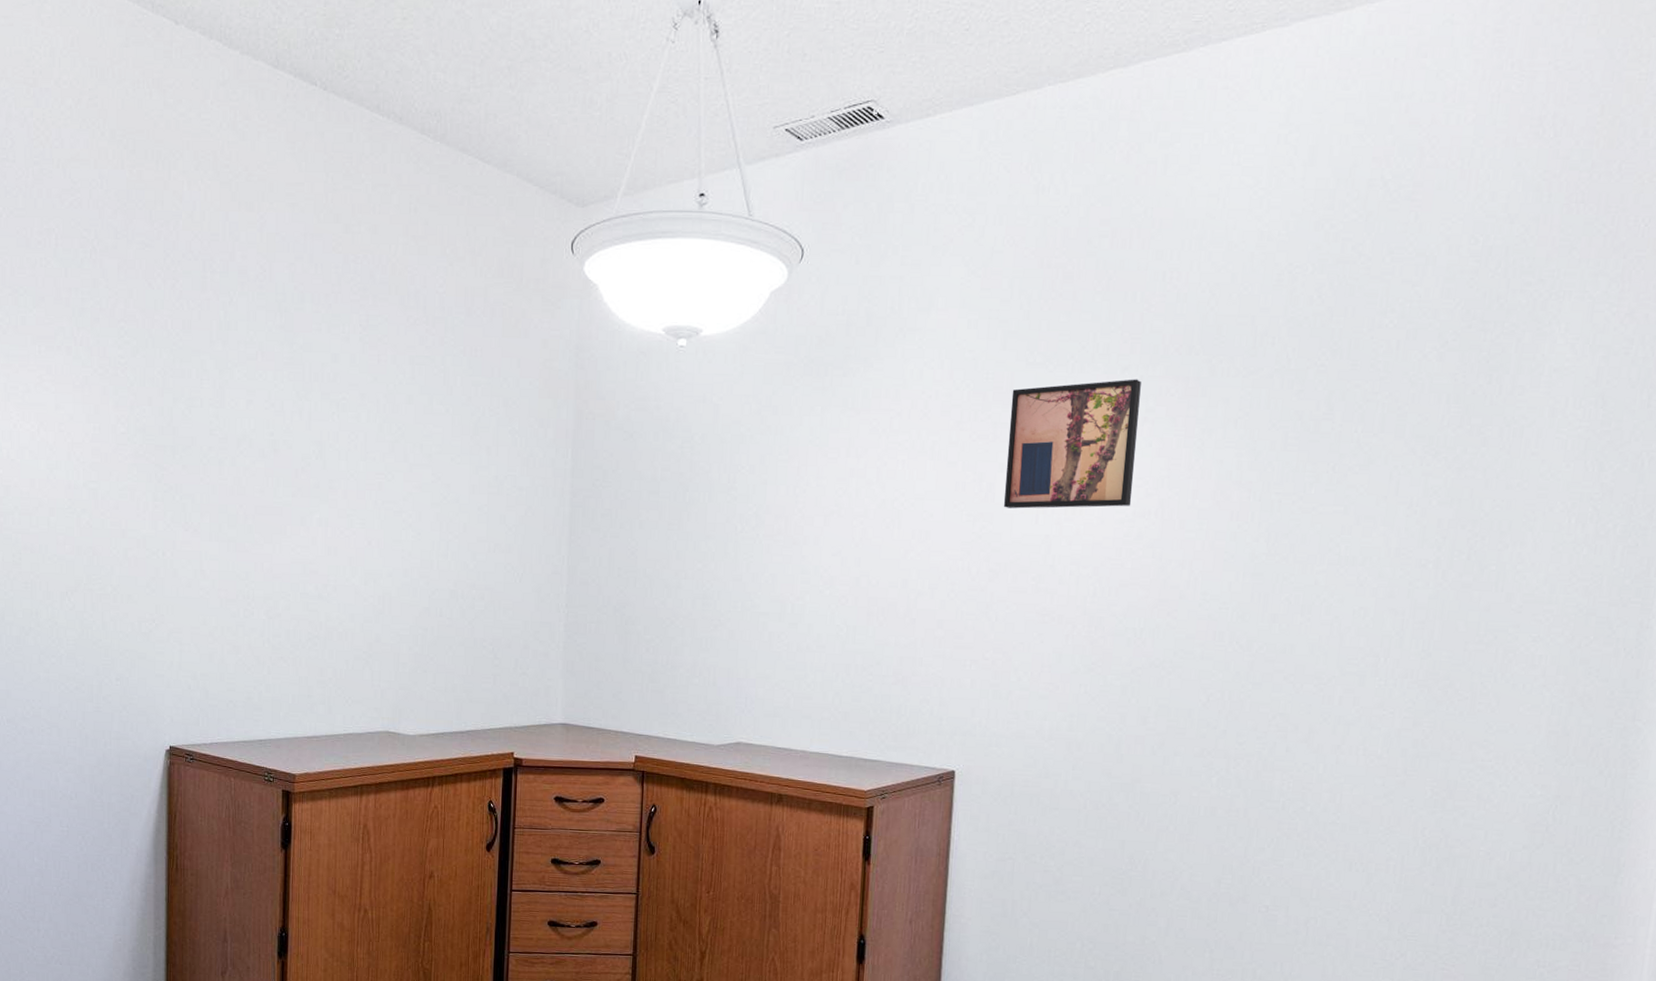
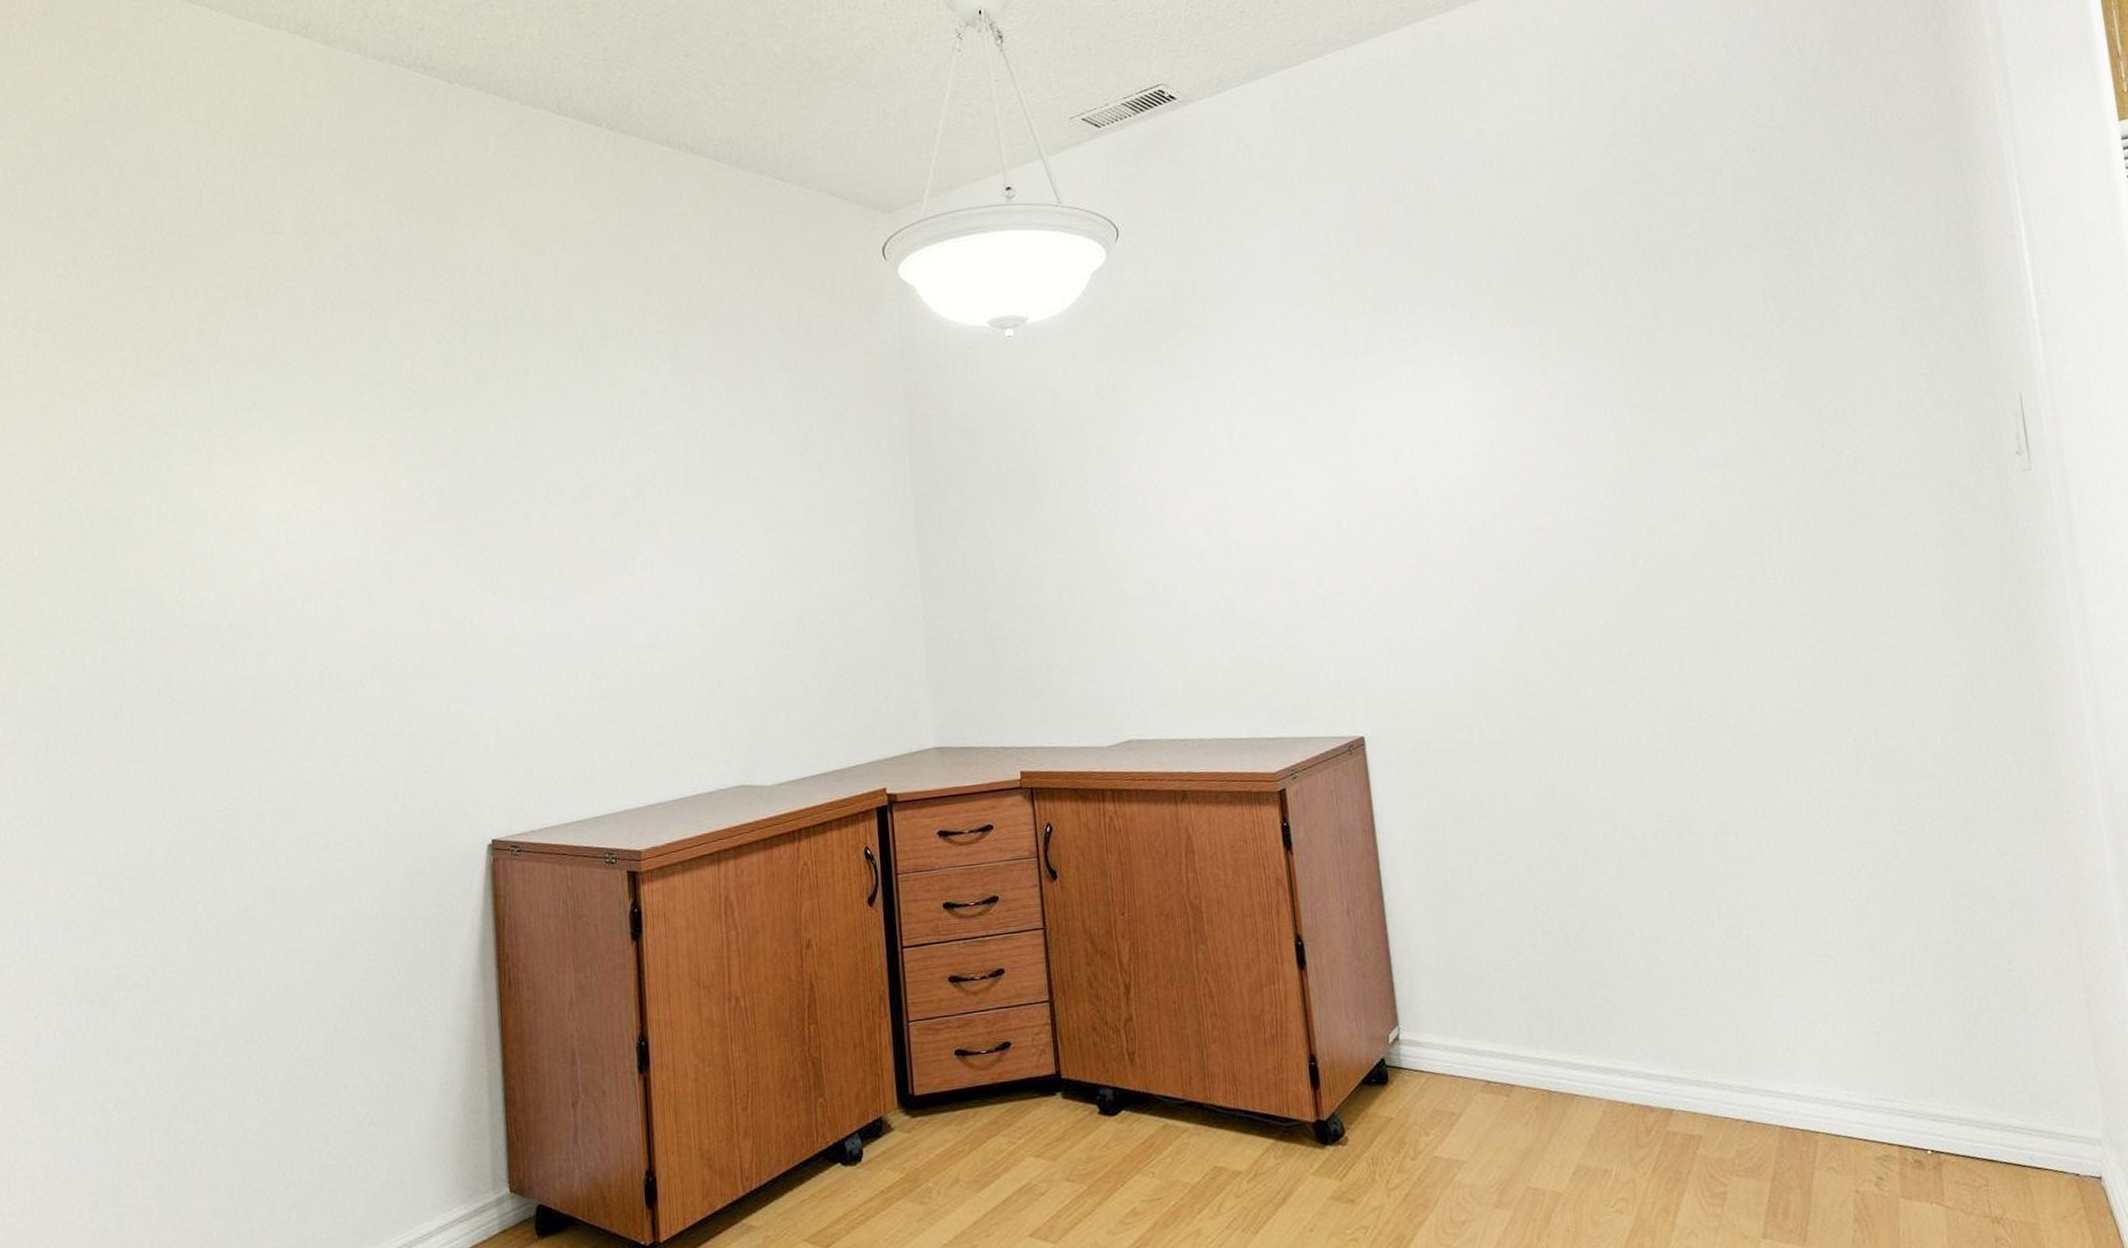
wall art: present [1003,379,1141,509] -> none [1348,313,1487,456]

